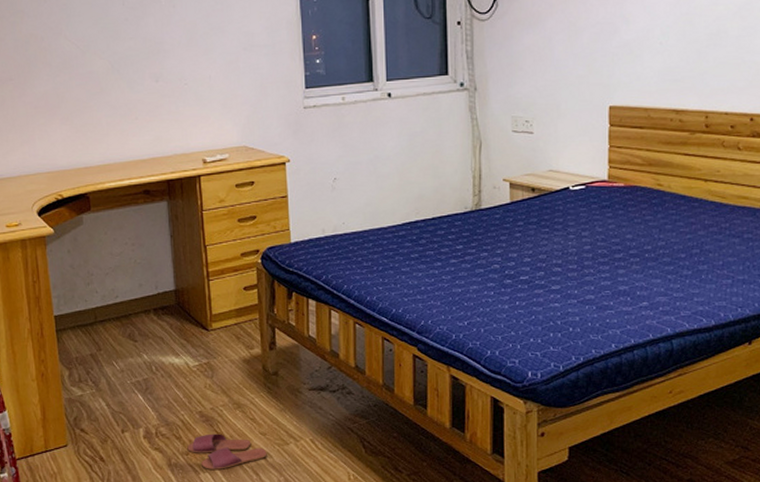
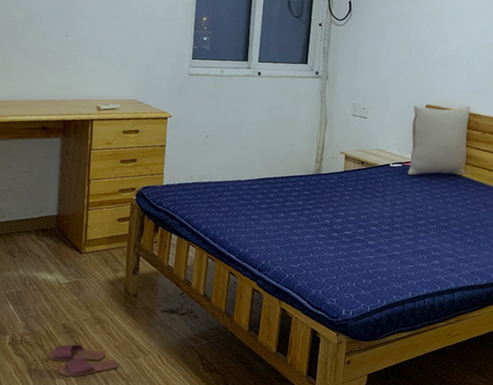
pillow: none [593,101,673,199] -> present [408,105,471,176]

